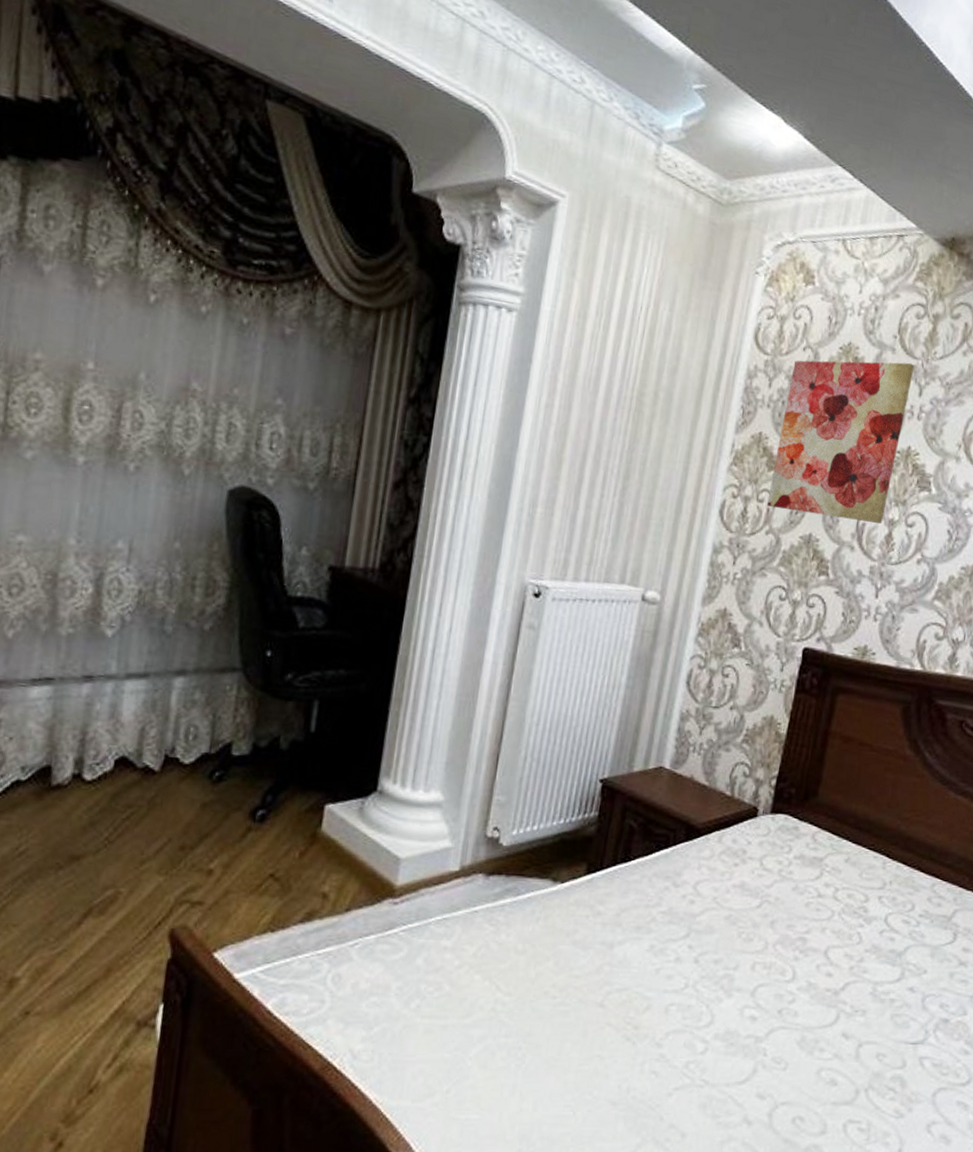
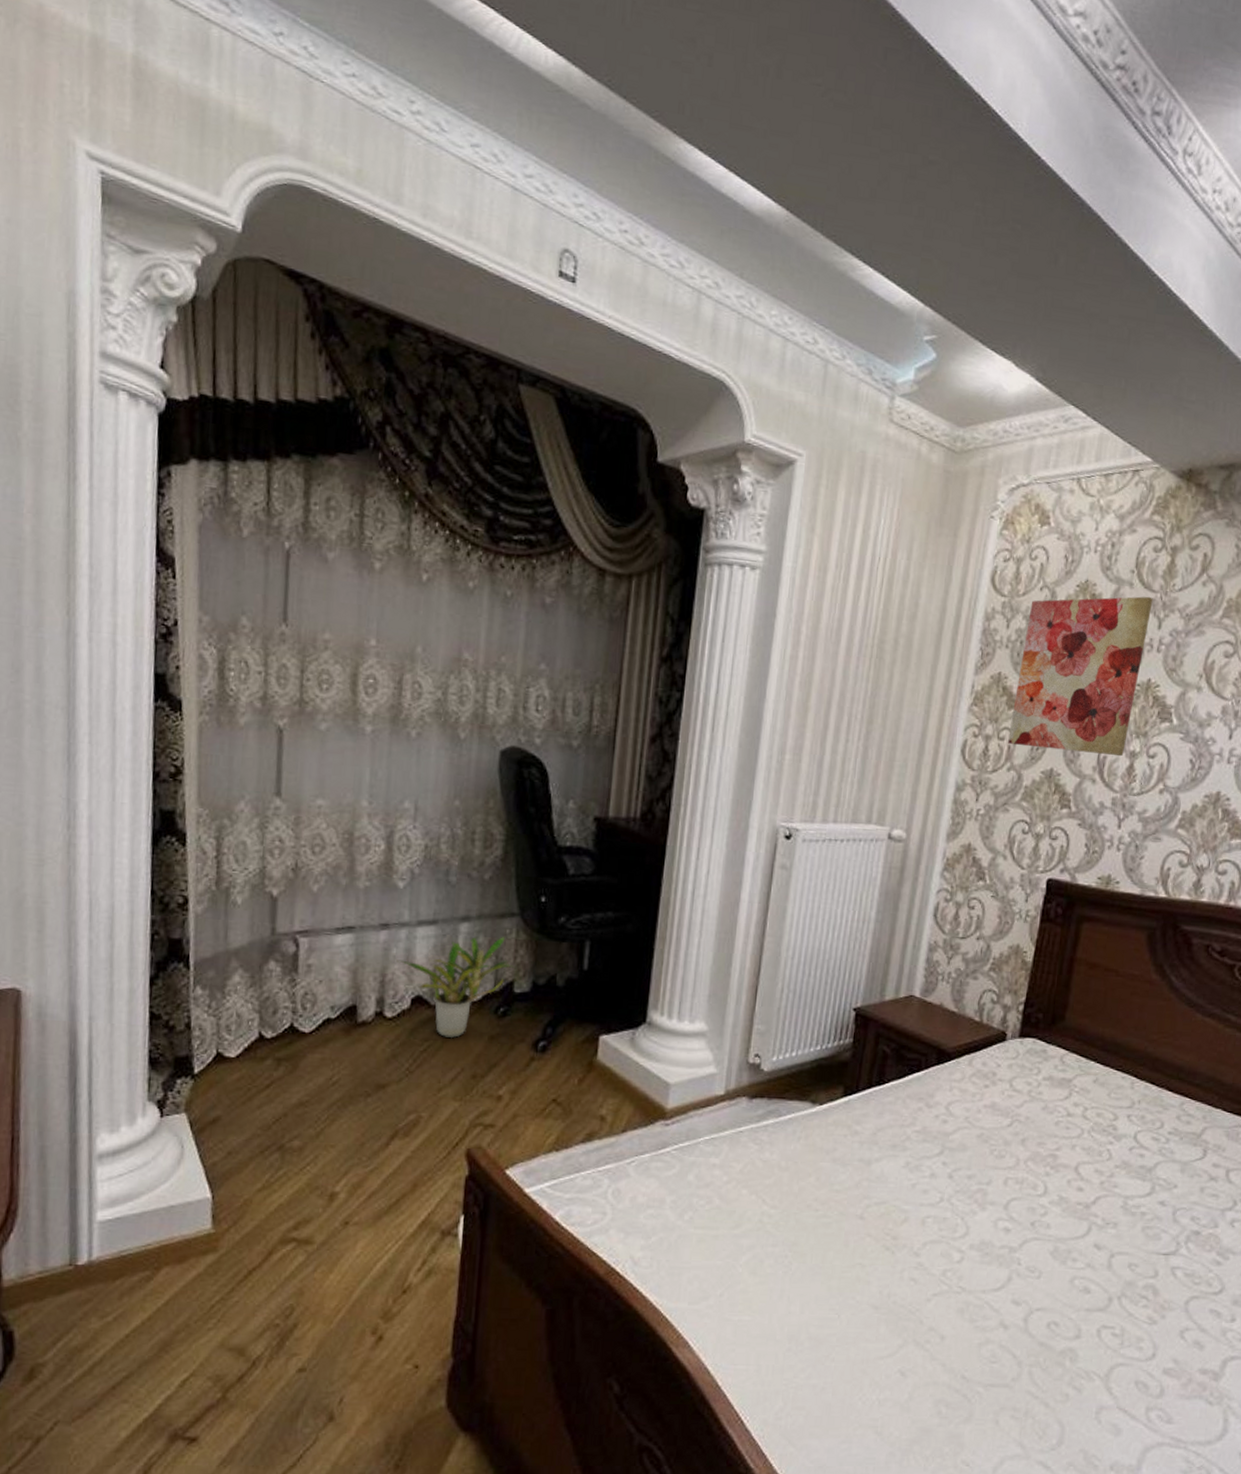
potted plant: none [100,693,235,806] -> present [396,937,516,1039]

